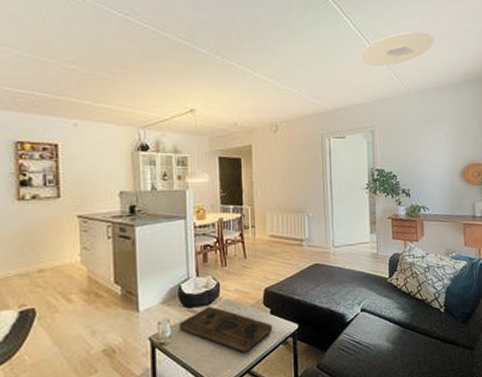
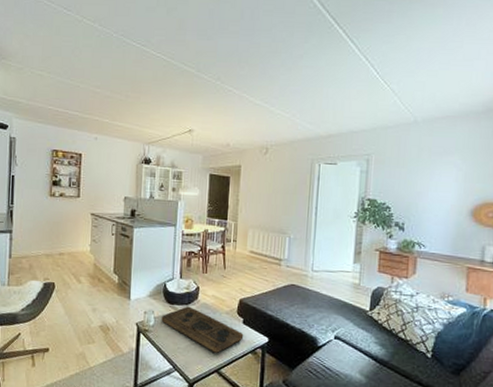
ceiling light: present [359,32,435,66] -> none [361,56,455,92]

